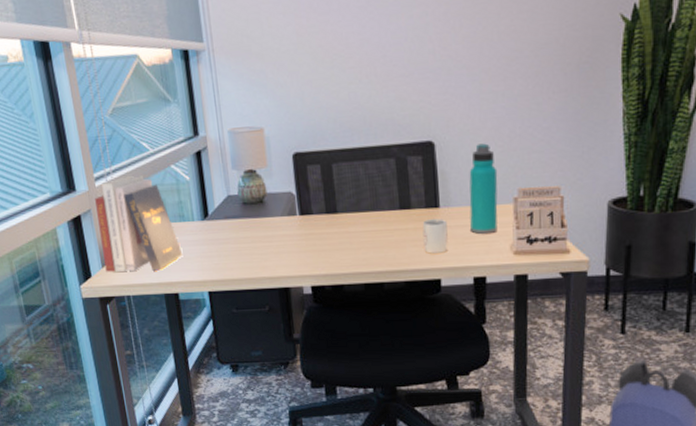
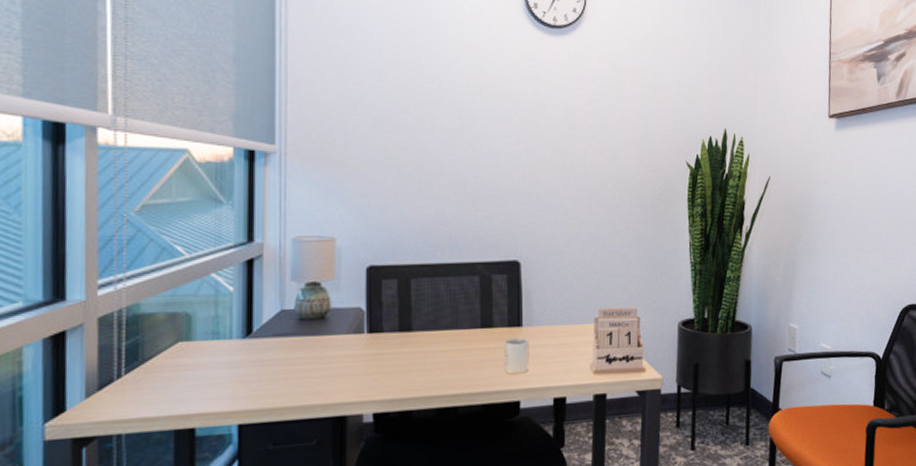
books: present [95,175,183,272] -> none [90,283,210,404]
water bottle: present [469,143,498,235] -> none [552,265,580,354]

